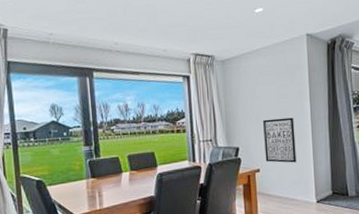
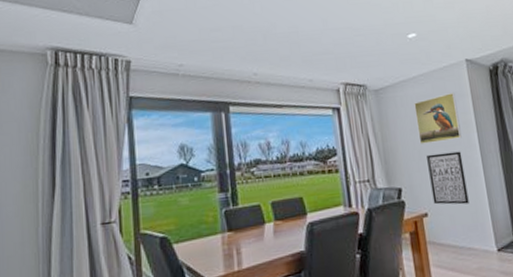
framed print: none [256,65,296,110] -> present [414,93,462,144]

